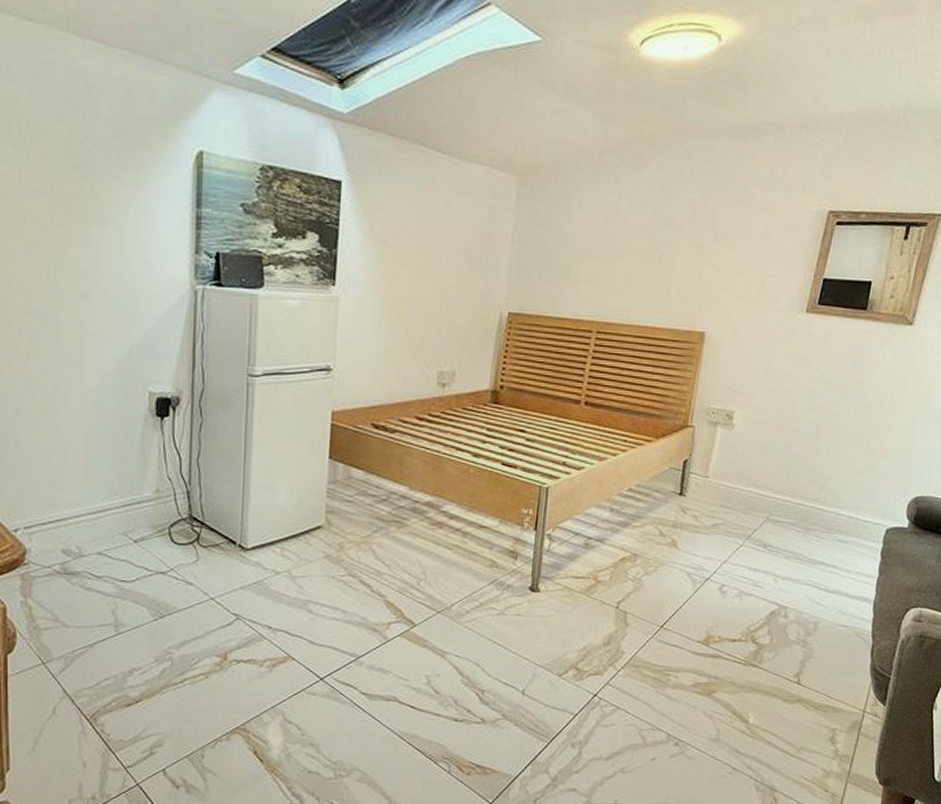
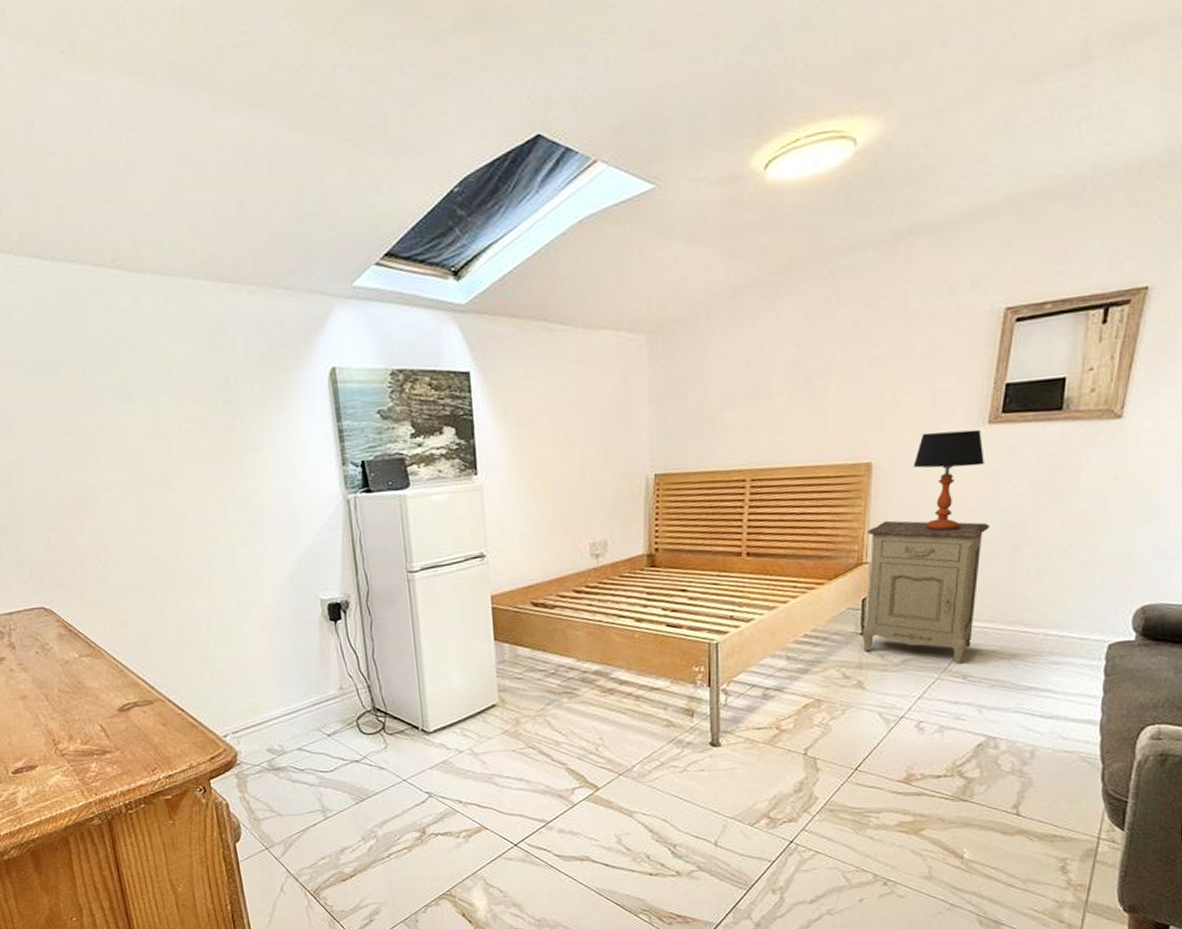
nightstand: none [680,388,799,534] -> present [862,520,990,665]
table lamp: none [740,312,800,405] -> present [913,429,984,531]

